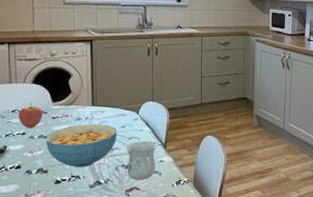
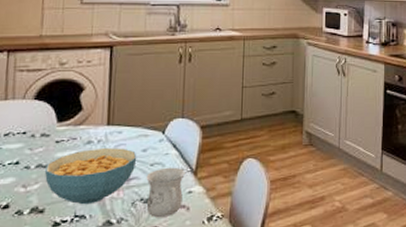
fruit: present [19,103,42,128] -> none [12,124,44,156]

